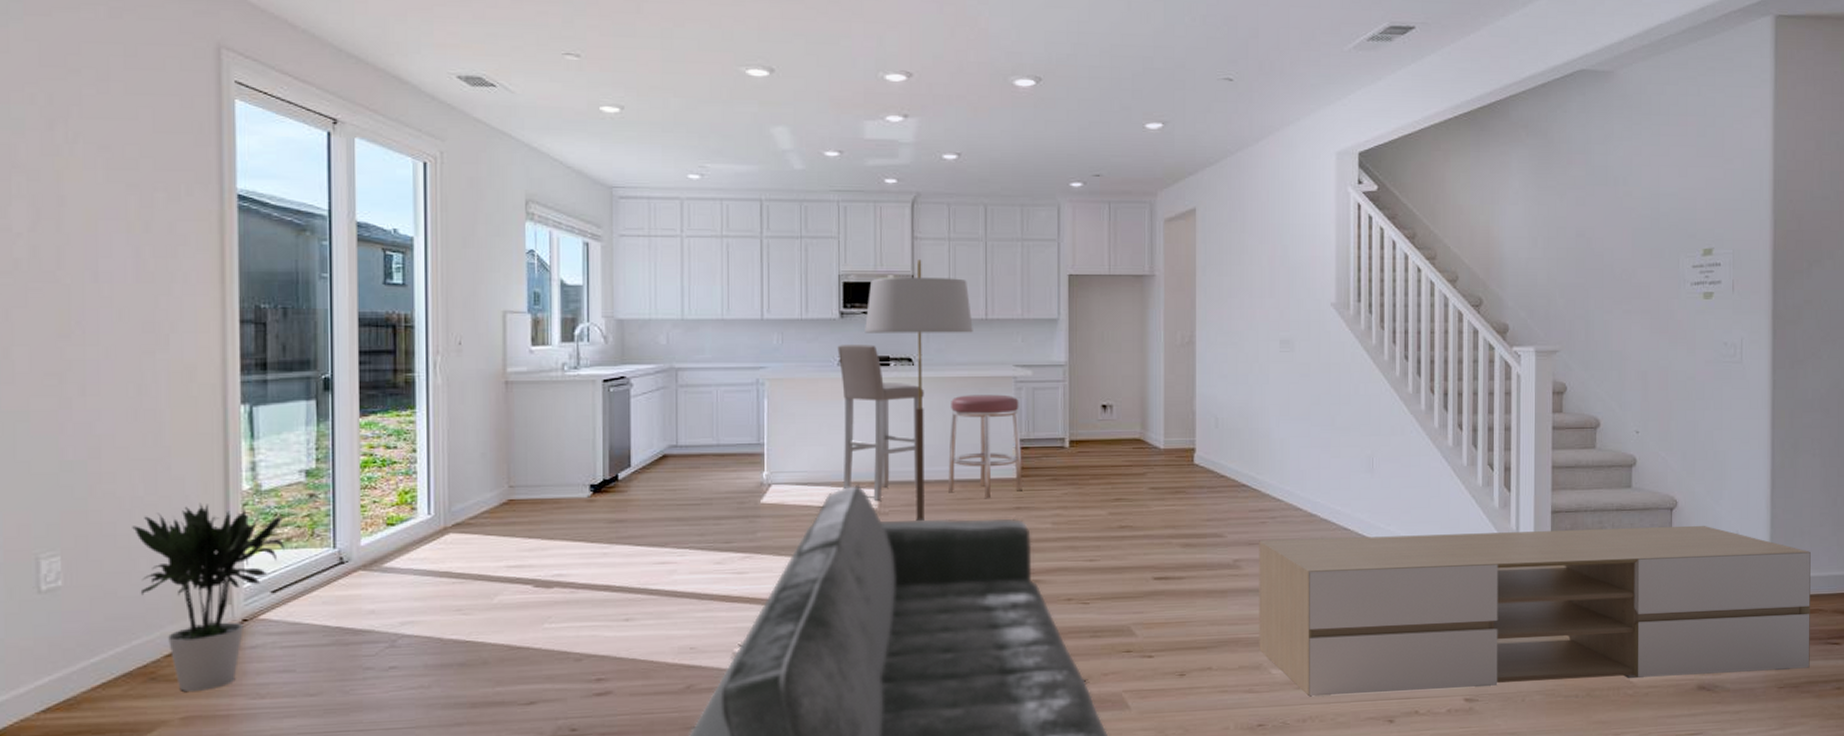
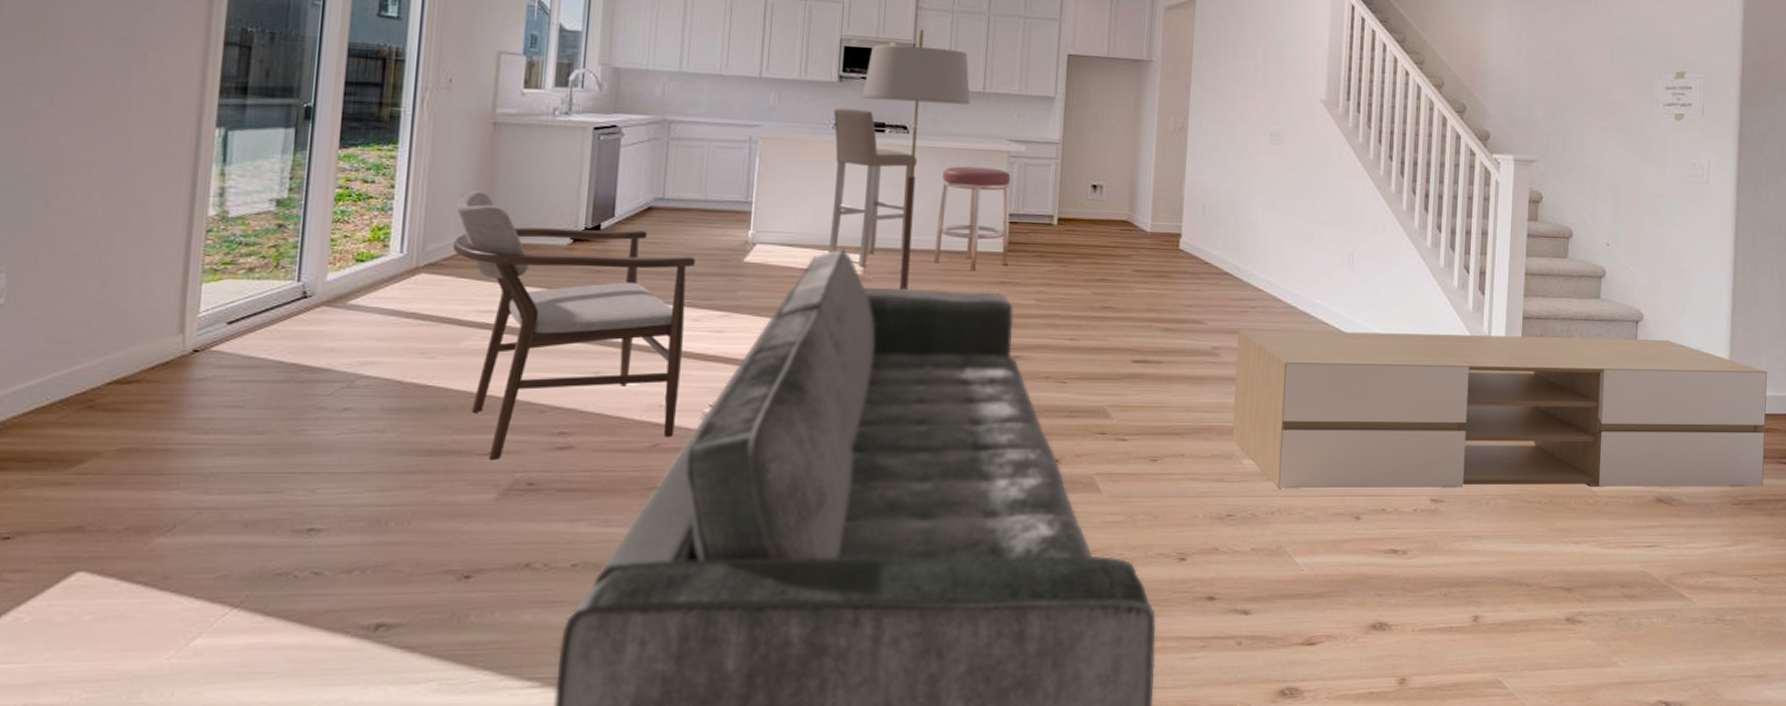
potted plant: present [132,502,285,691] -> none [86,226,249,422]
armchair: none [475,449,713,709] -> present [452,190,695,460]

